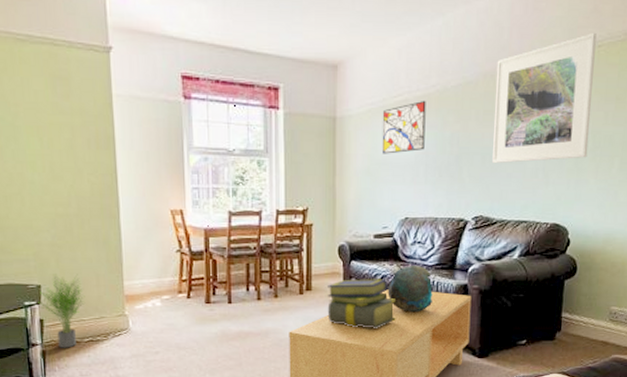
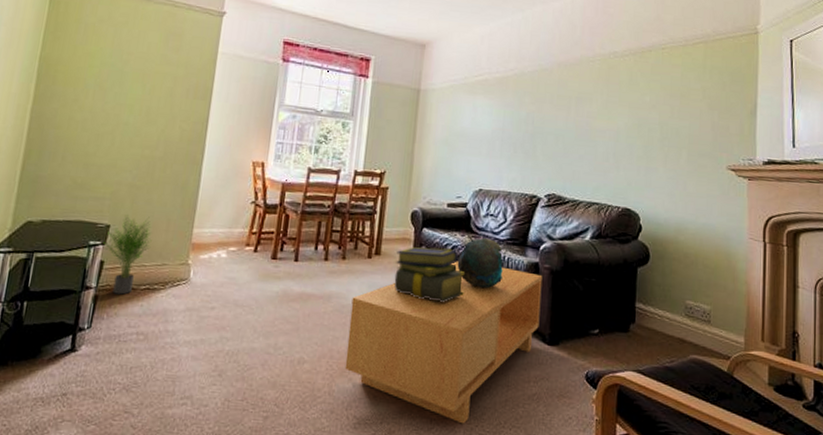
wall art: present [382,100,426,154] -> none [461,81,505,127]
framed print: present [492,32,597,164] -> none [565,36,660,147]

